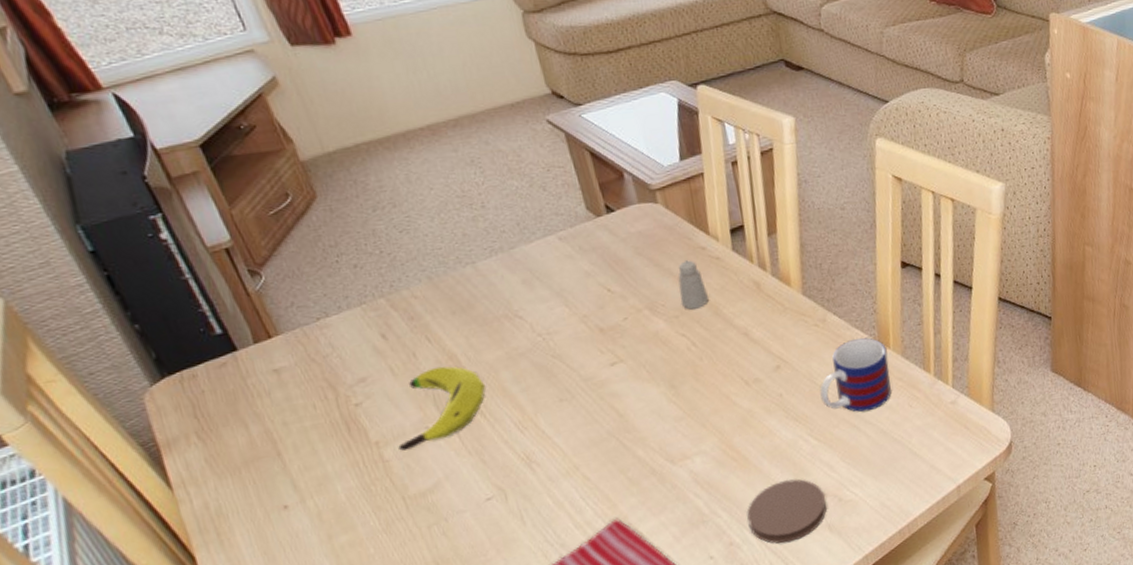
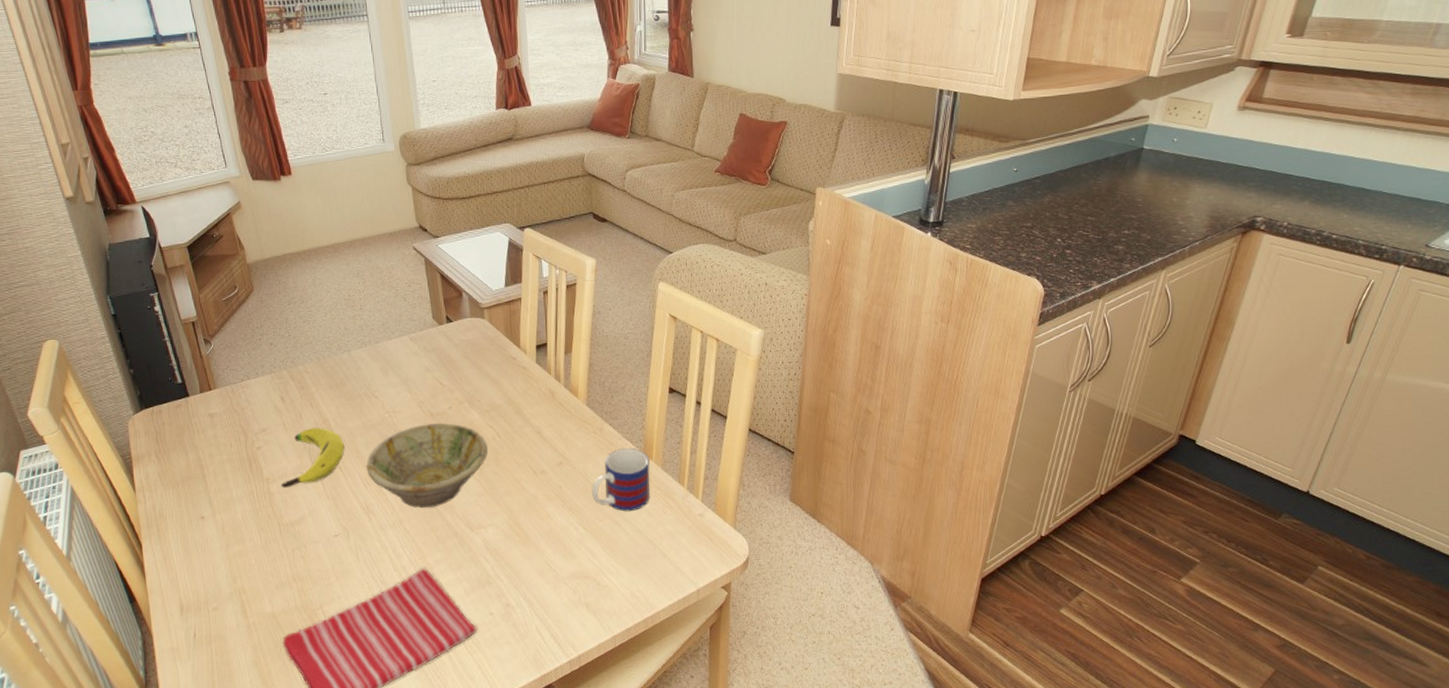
bowl: none [518,338,683,448] -> present [366,423,488,508]
saltshaker: present [678,260,709,309] -> none [492,367,513,407]
coaster: present [747,479,827,544] -> none [523,560,586,613]

